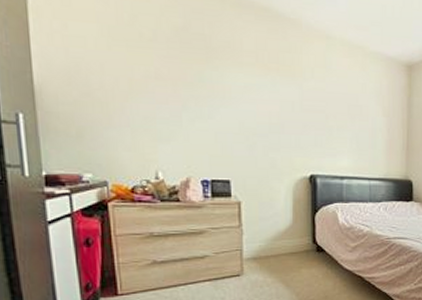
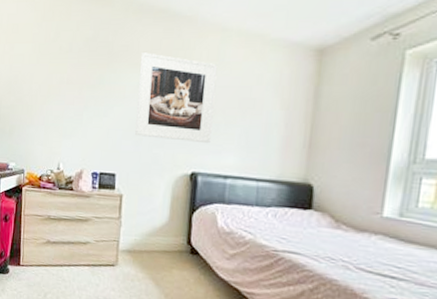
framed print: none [244,51,325,147] -> present [135,53,218,144]

